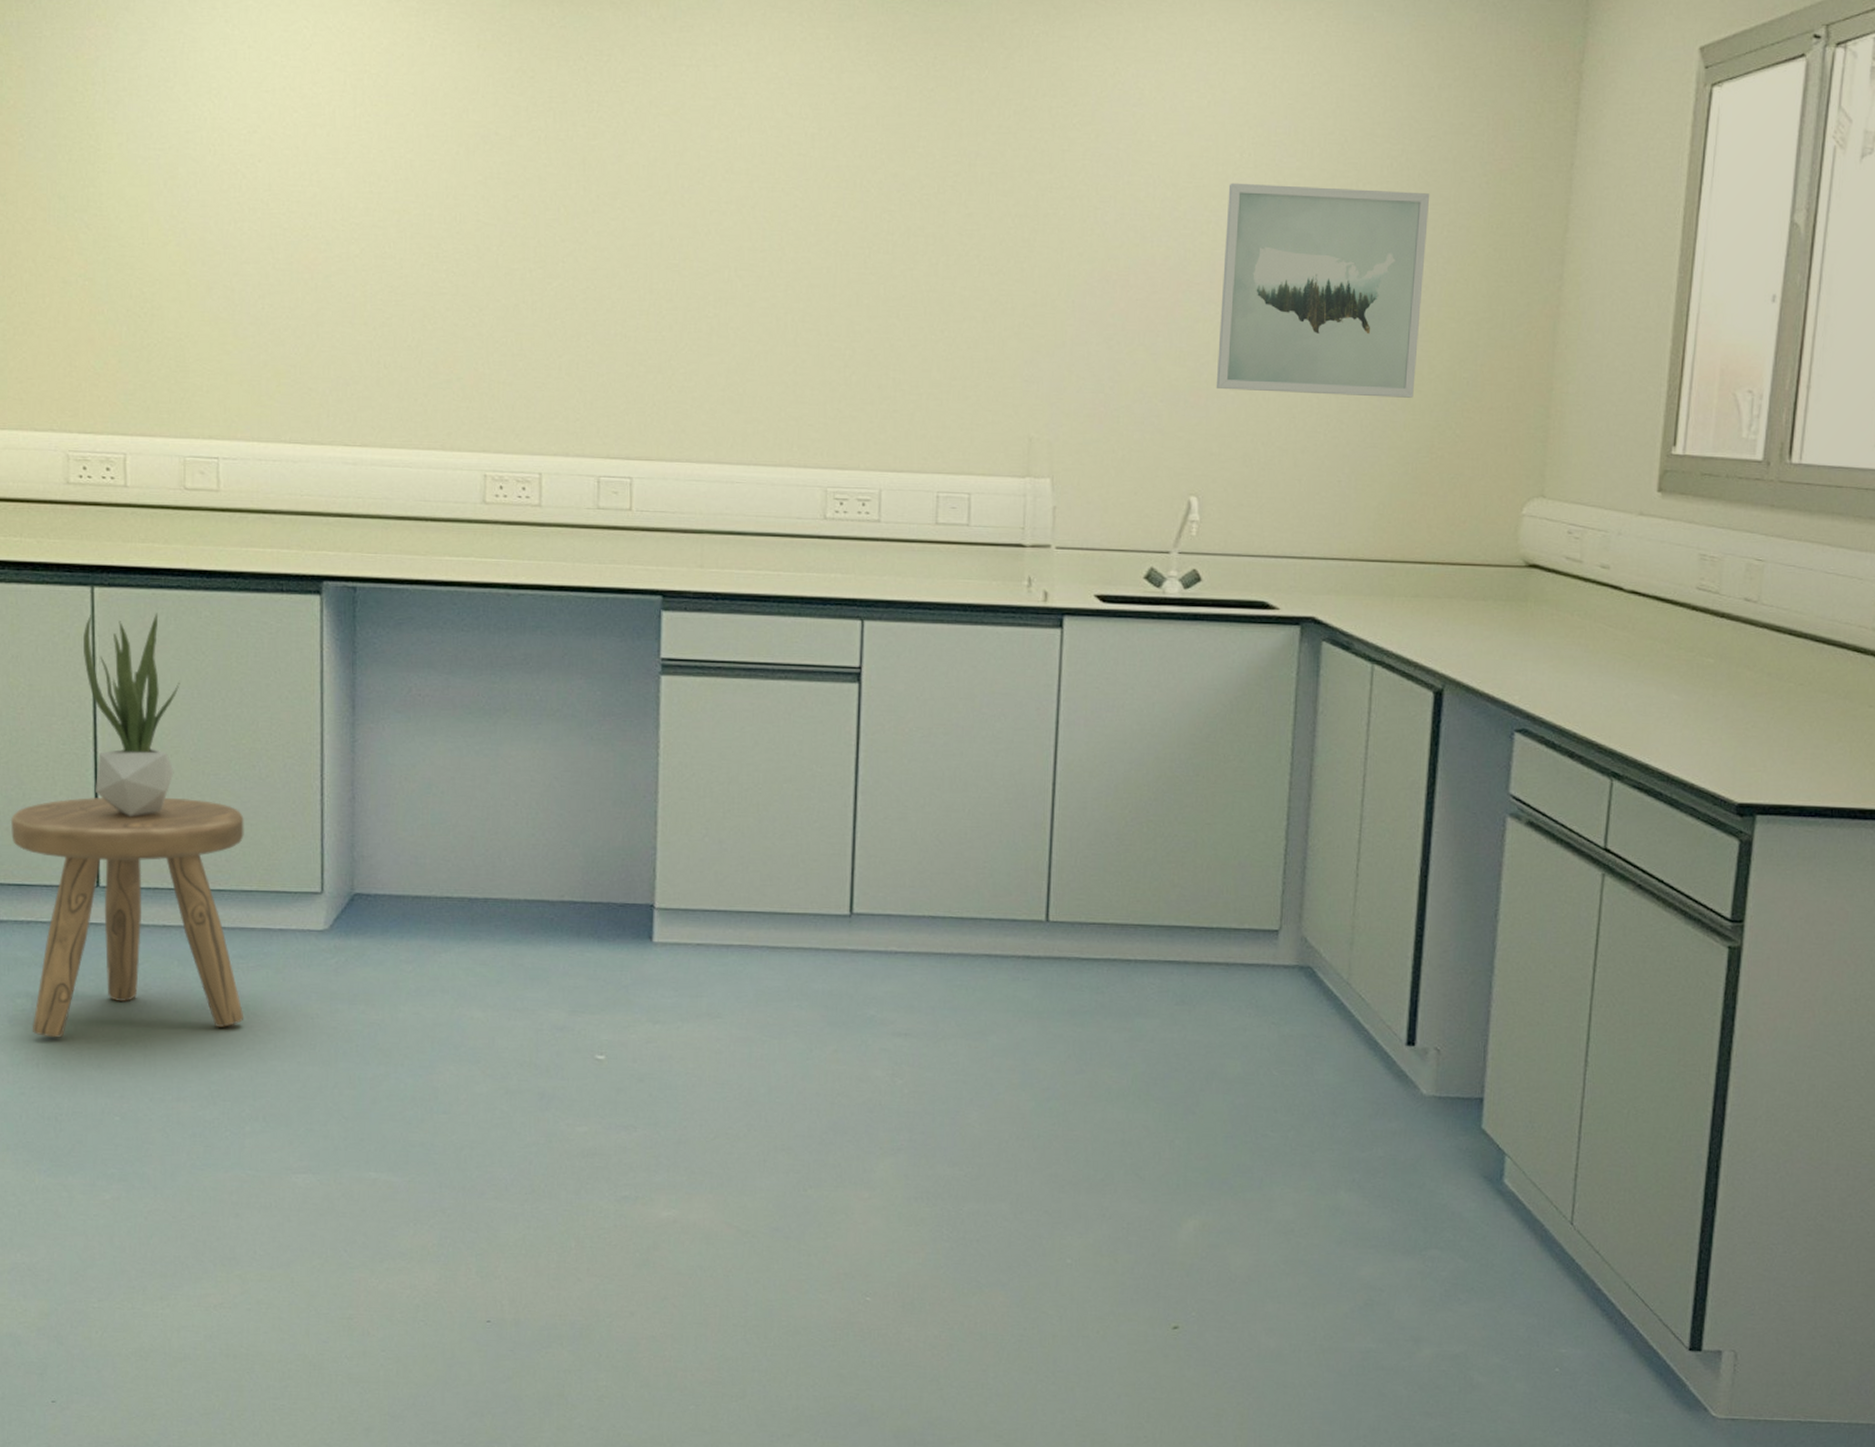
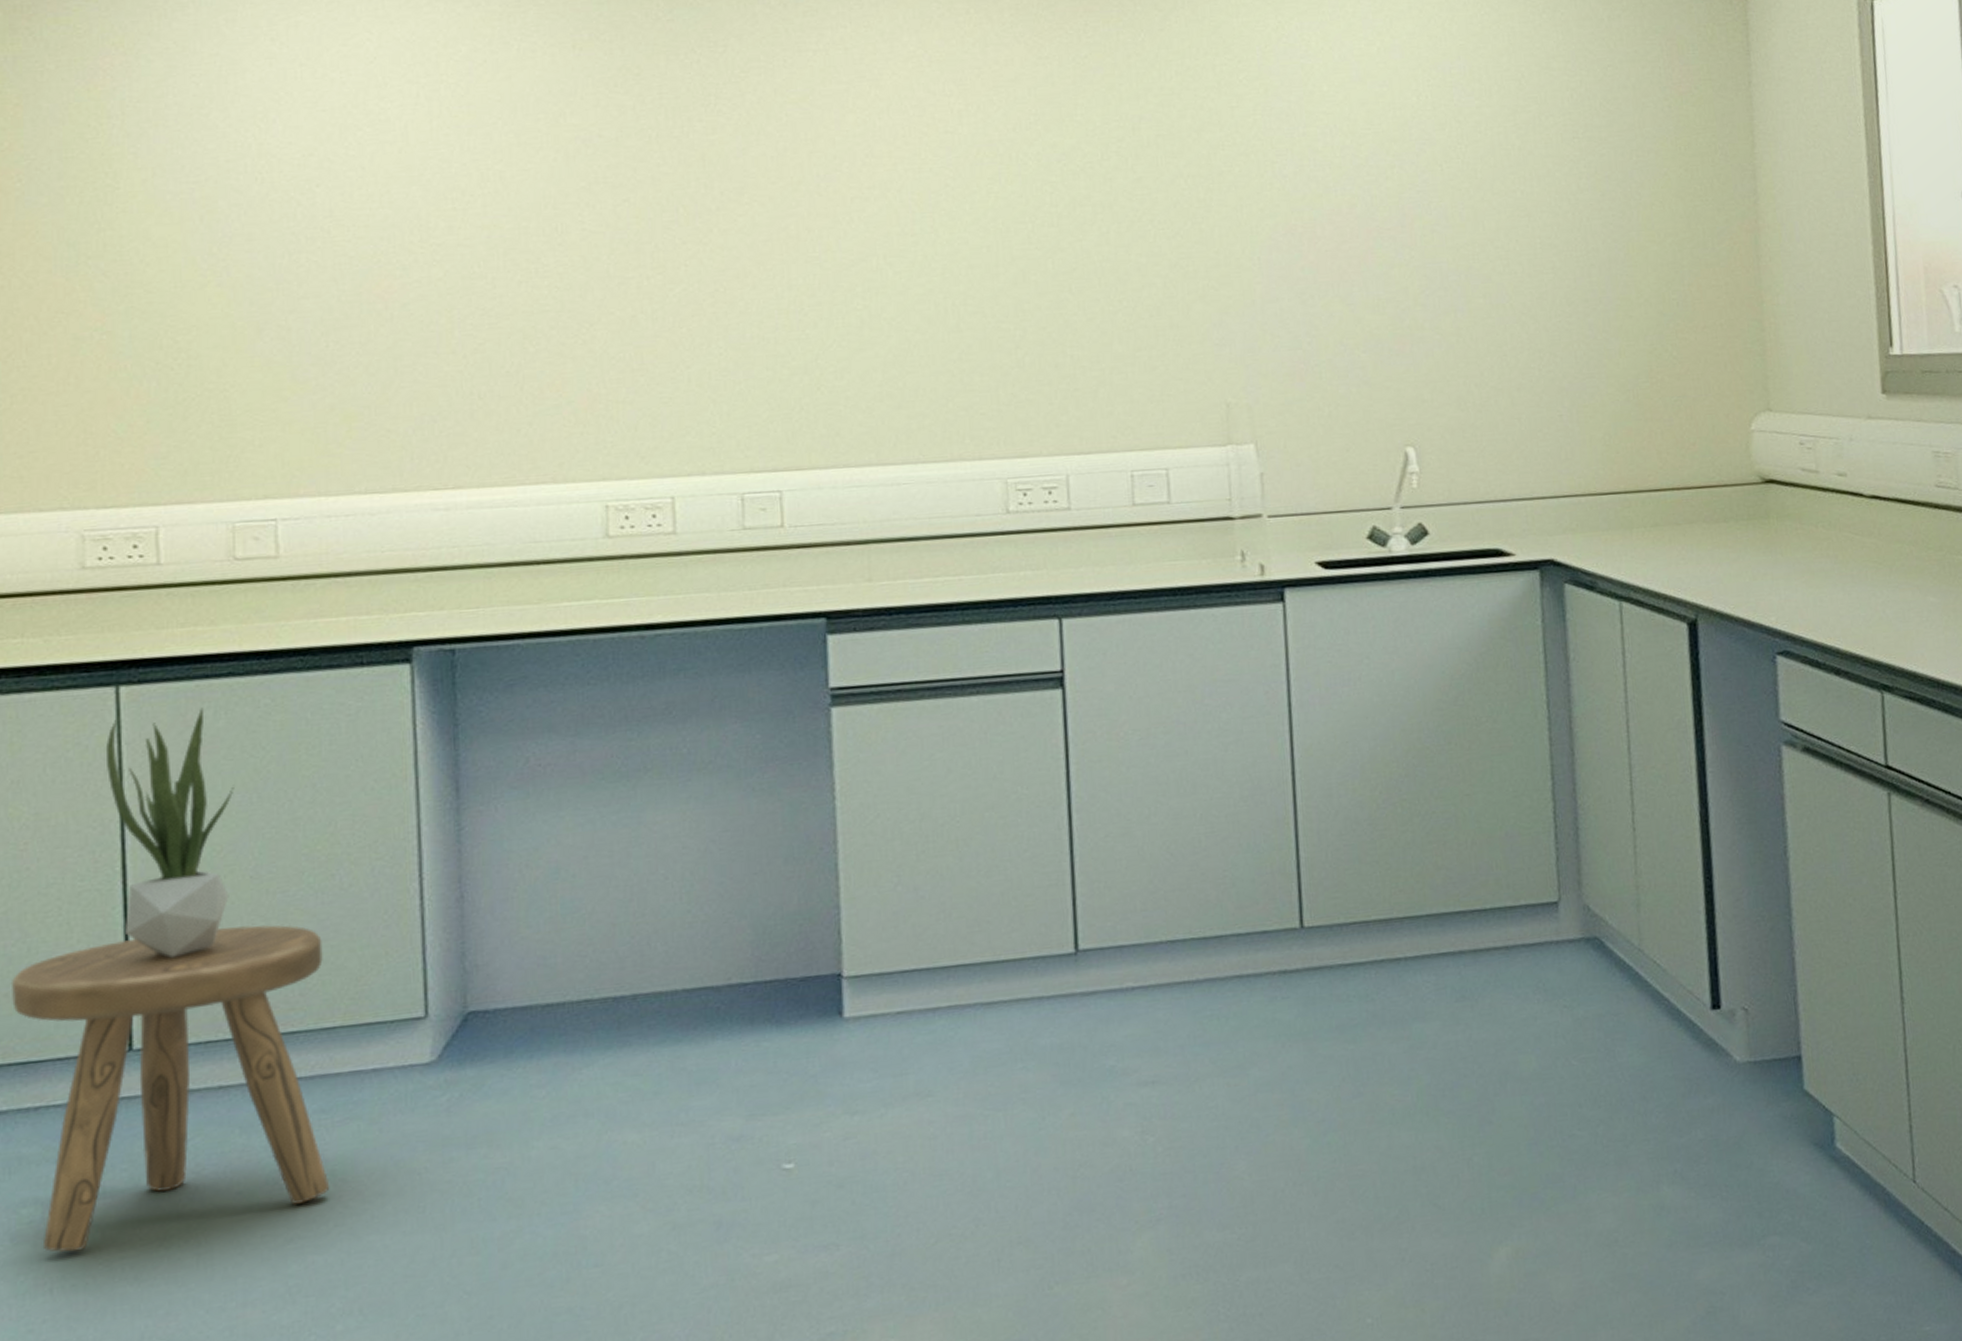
wall art: present [1216,182,1430,398] -> none [1409,121,1625,334]

